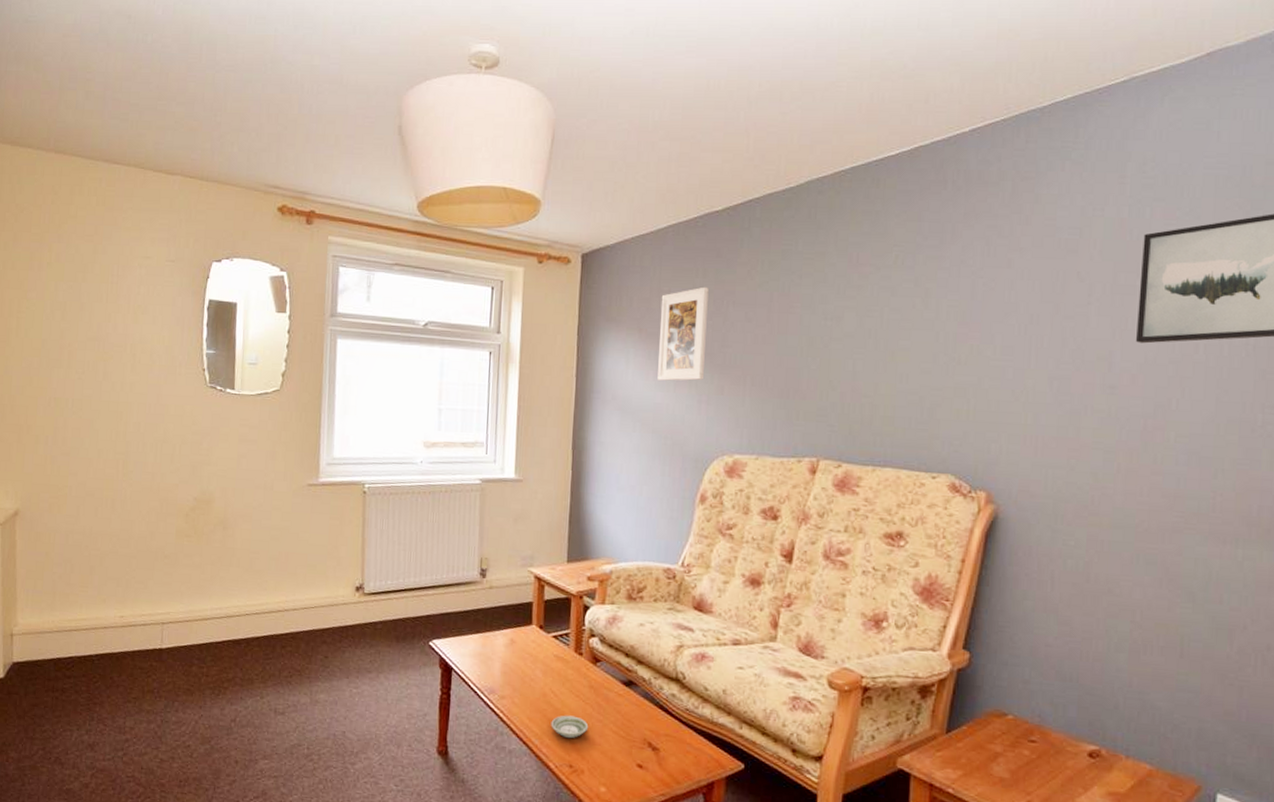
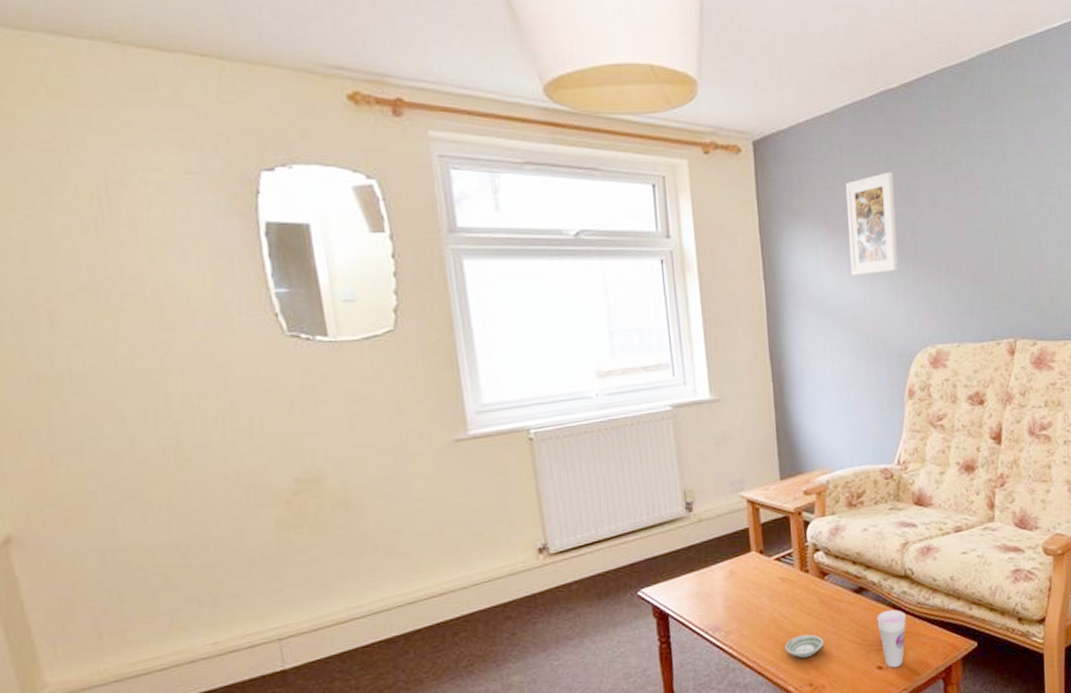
cup: none [643,709,672,771] -> present [877,609,906,668]

